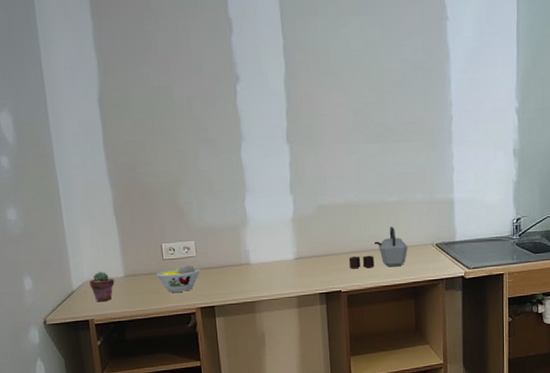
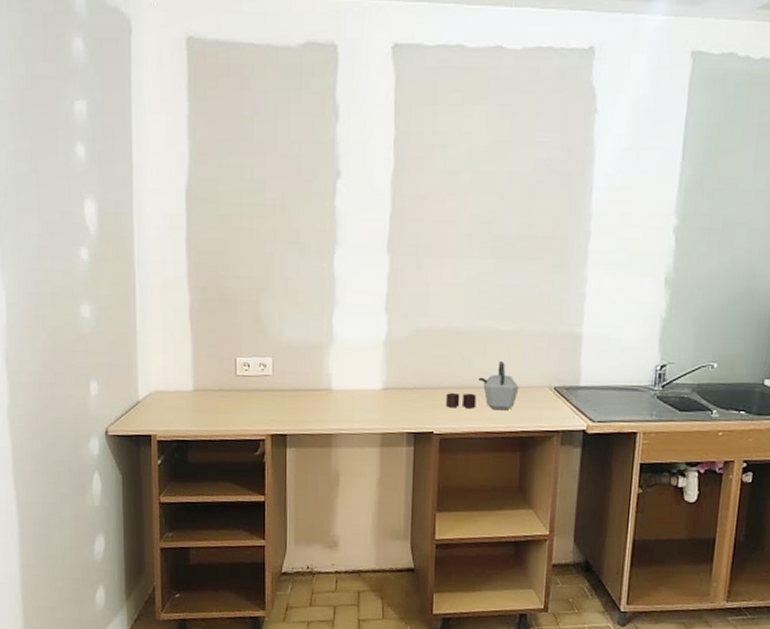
potted succulent: present [89,272,115,302] -> none [156,383,182,417]
bowl: present [156,265,200,292] -> none [227,384,275,414]

